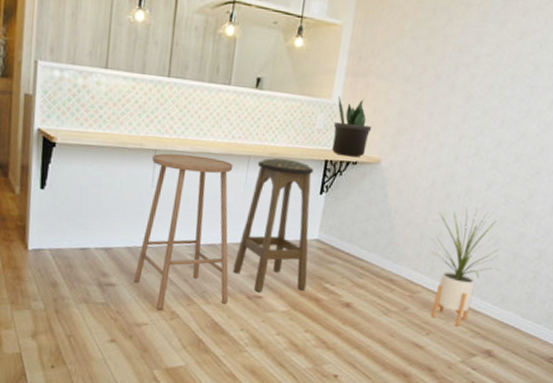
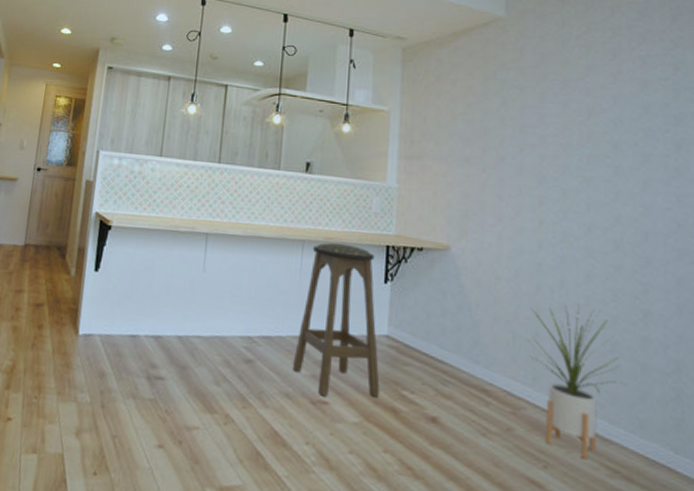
stool: present [134,153,233,310] -> none [184,236,289,412]
planter: present [332,95,372,158] -> none [392,178,435,243]

